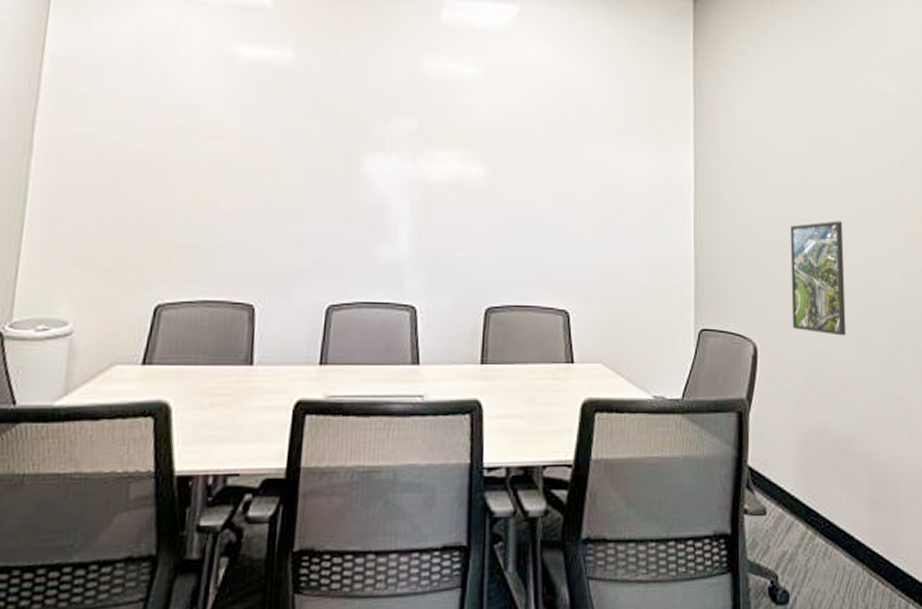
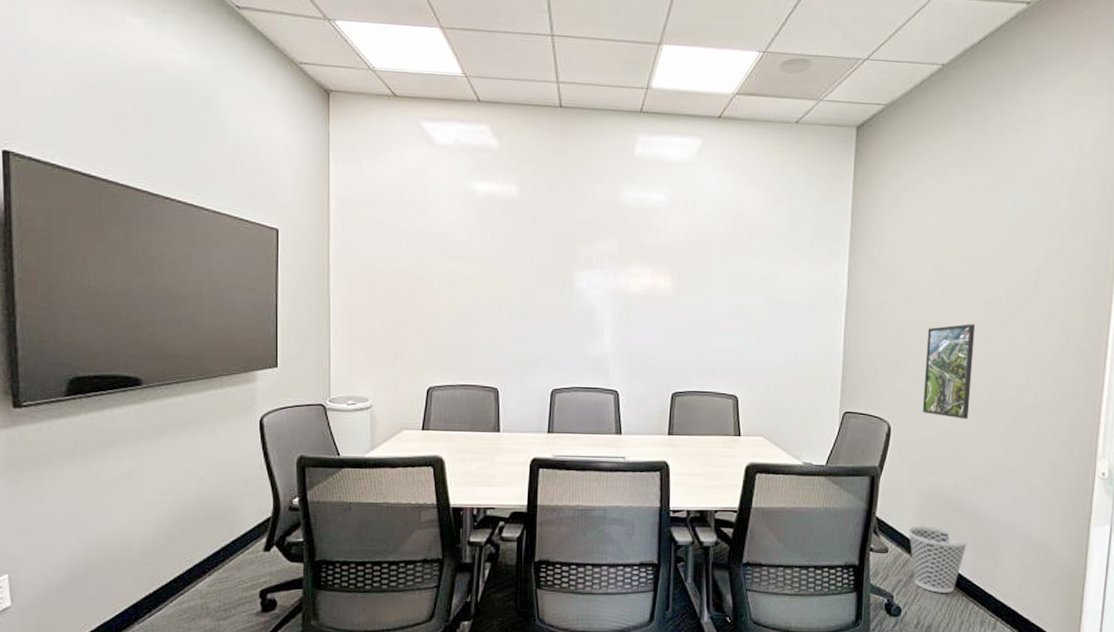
wastebasket: none [788,476,863,568] -> present [908,526,969,593]

